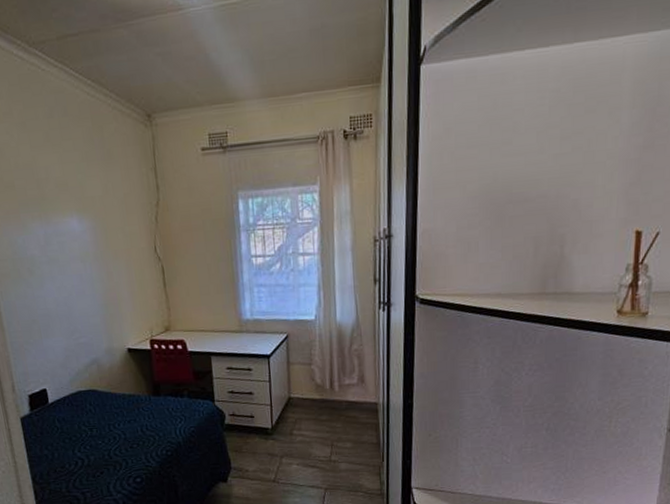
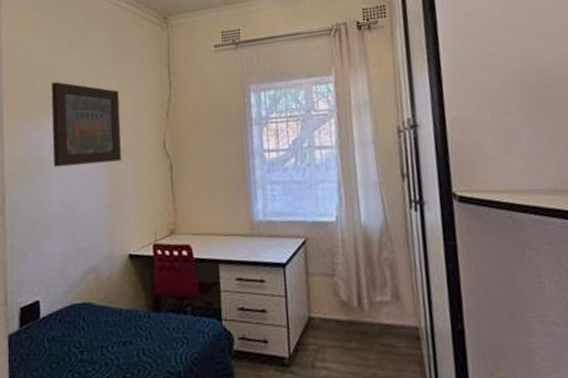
wall art: none [30,180,113,269] -> present [51,81,122,168]

